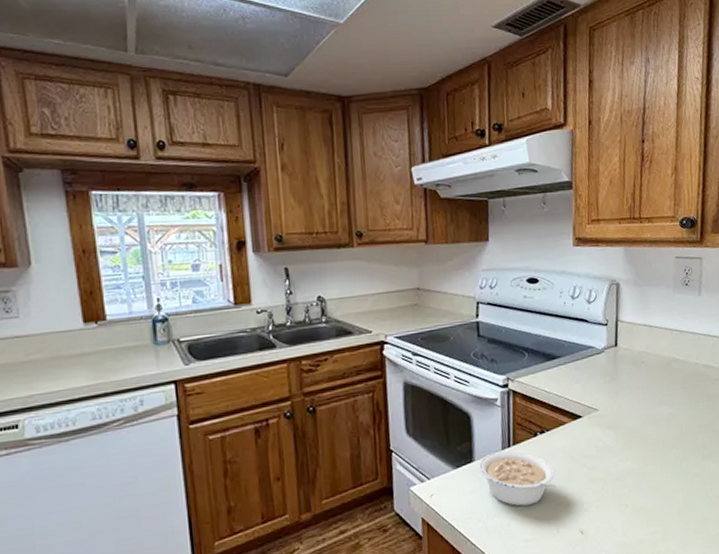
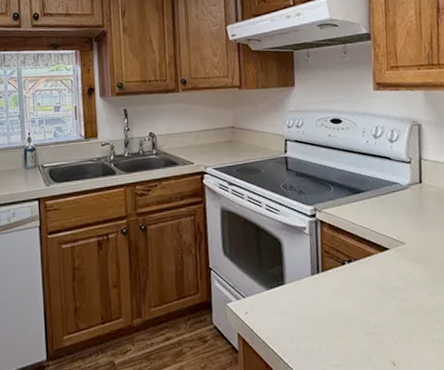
legume: present [478,451,556,506] -> none [288,277,365,331]

